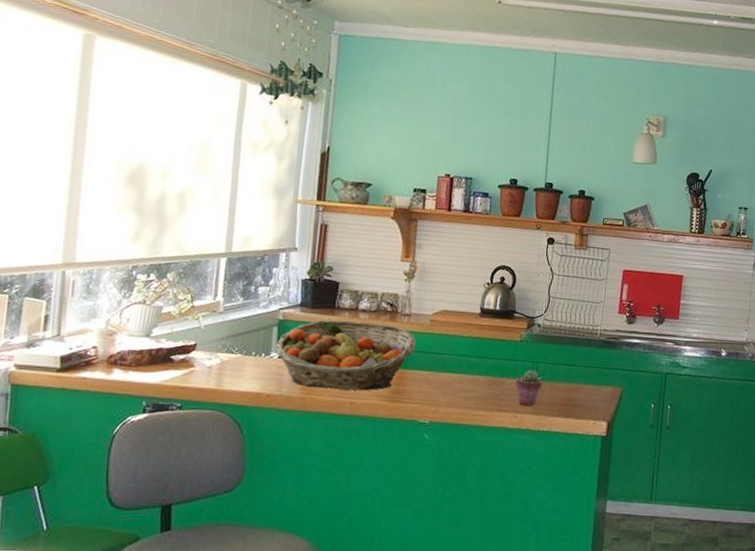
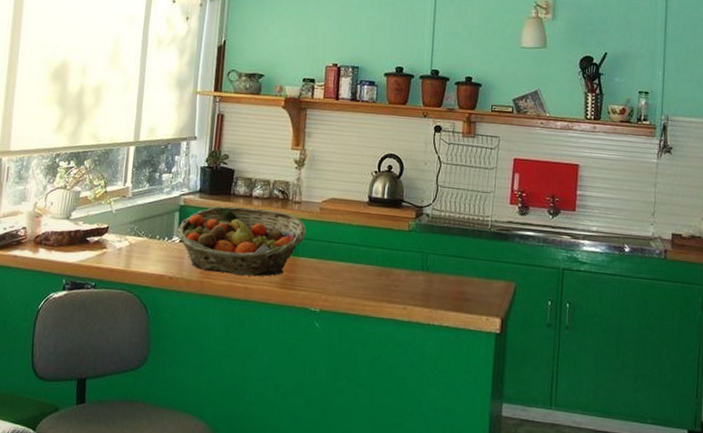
potted succulent: present [515,370,542,406] -> none [404,261,432,298]

